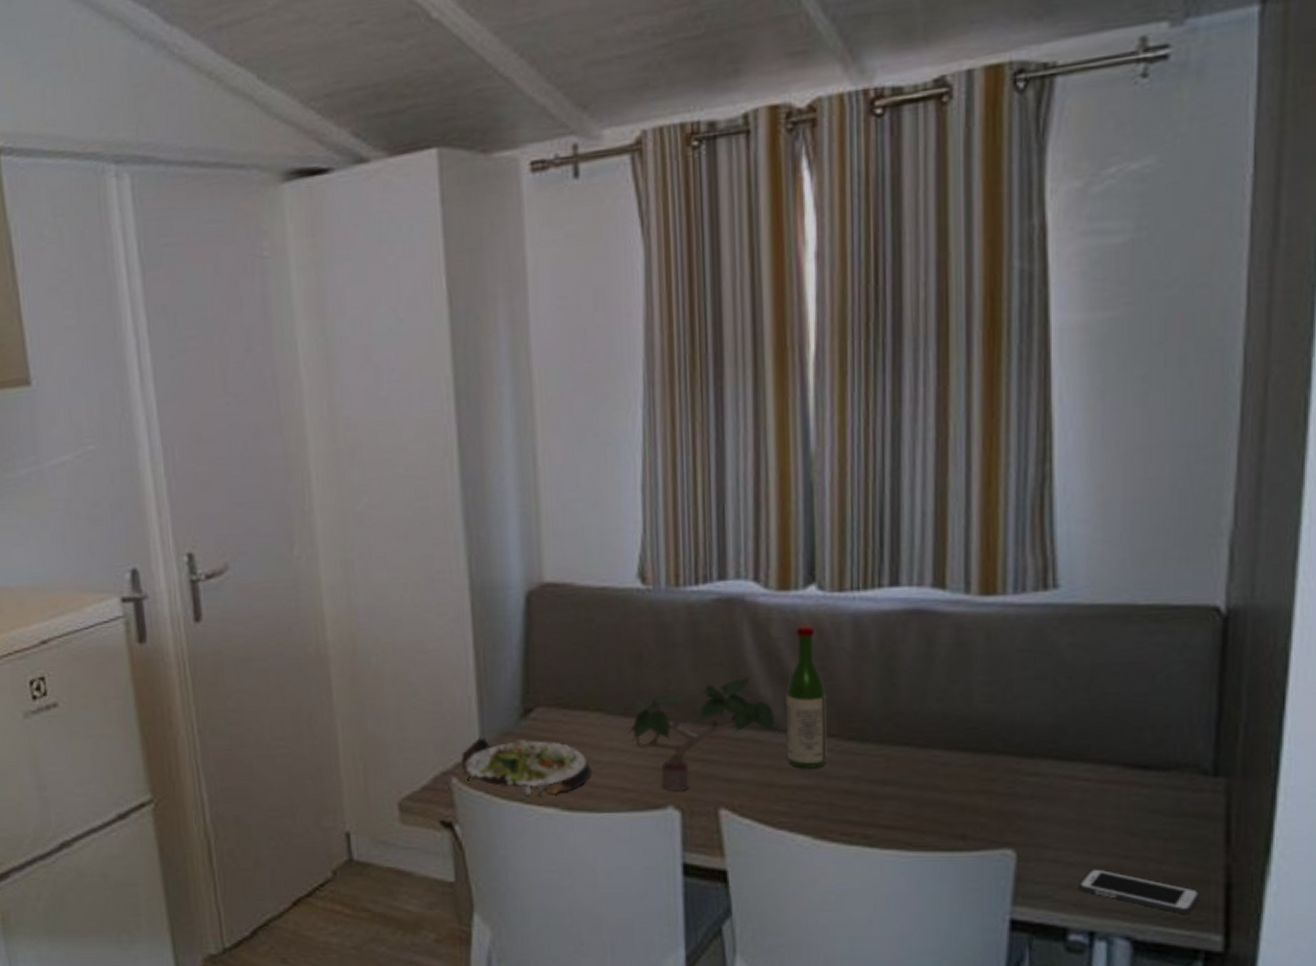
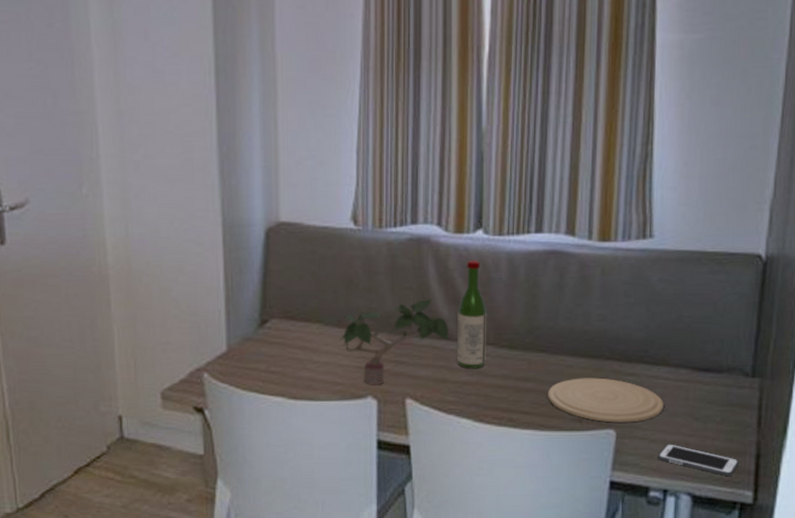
salad plate: present [461,736,592,797] -> none [212,341,311,389]
plate: none [916,779,1084,840] -> present [548,378,664,423]

